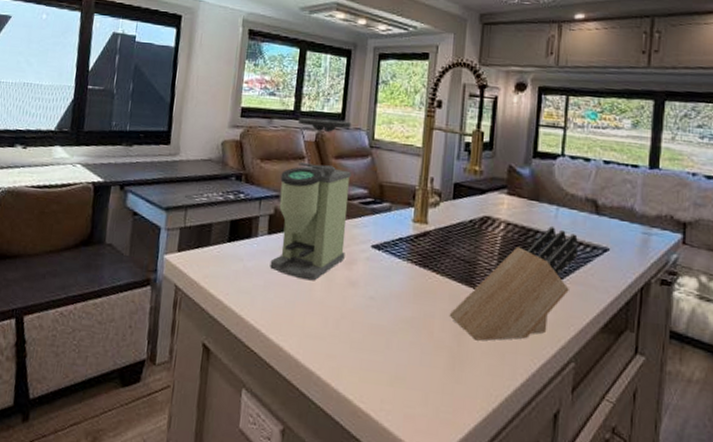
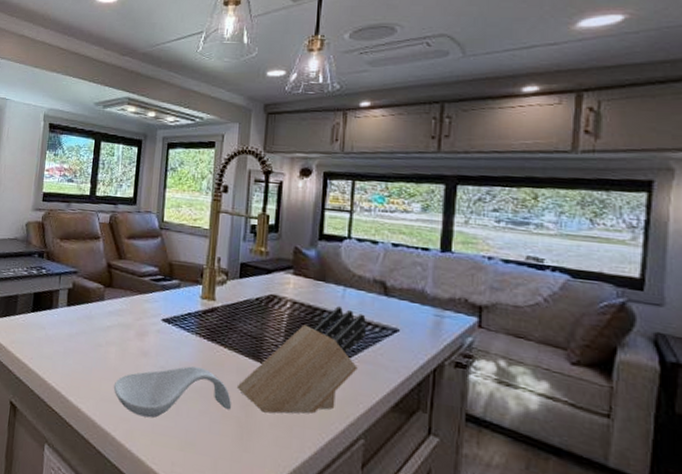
coffee grinder: present [270,117,352,281] -> none [69,201,143,350]
spoon rest: none [318,295,444,353] -> present [113,366,232,418]

